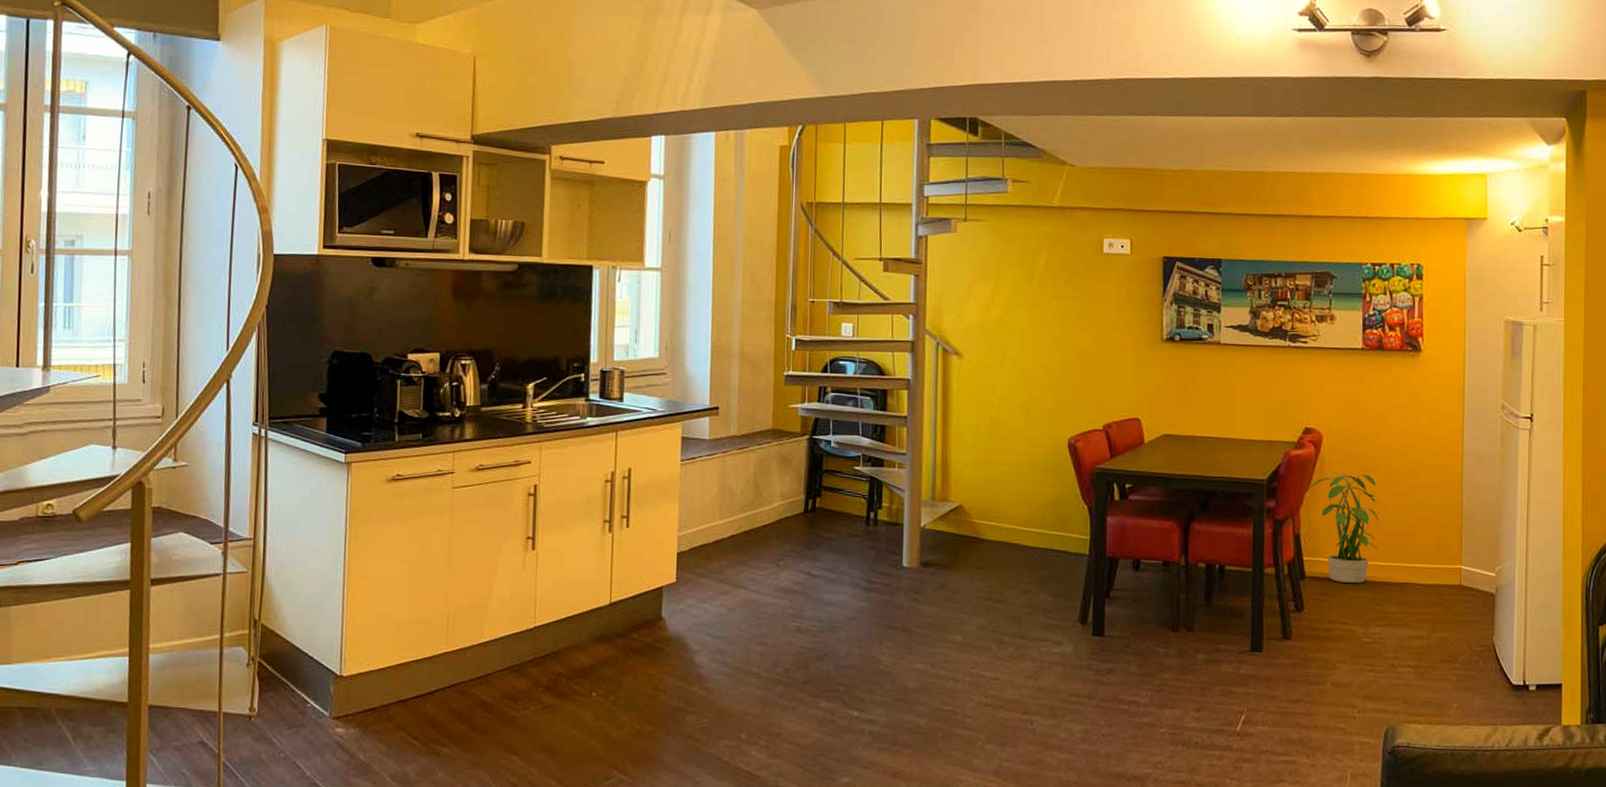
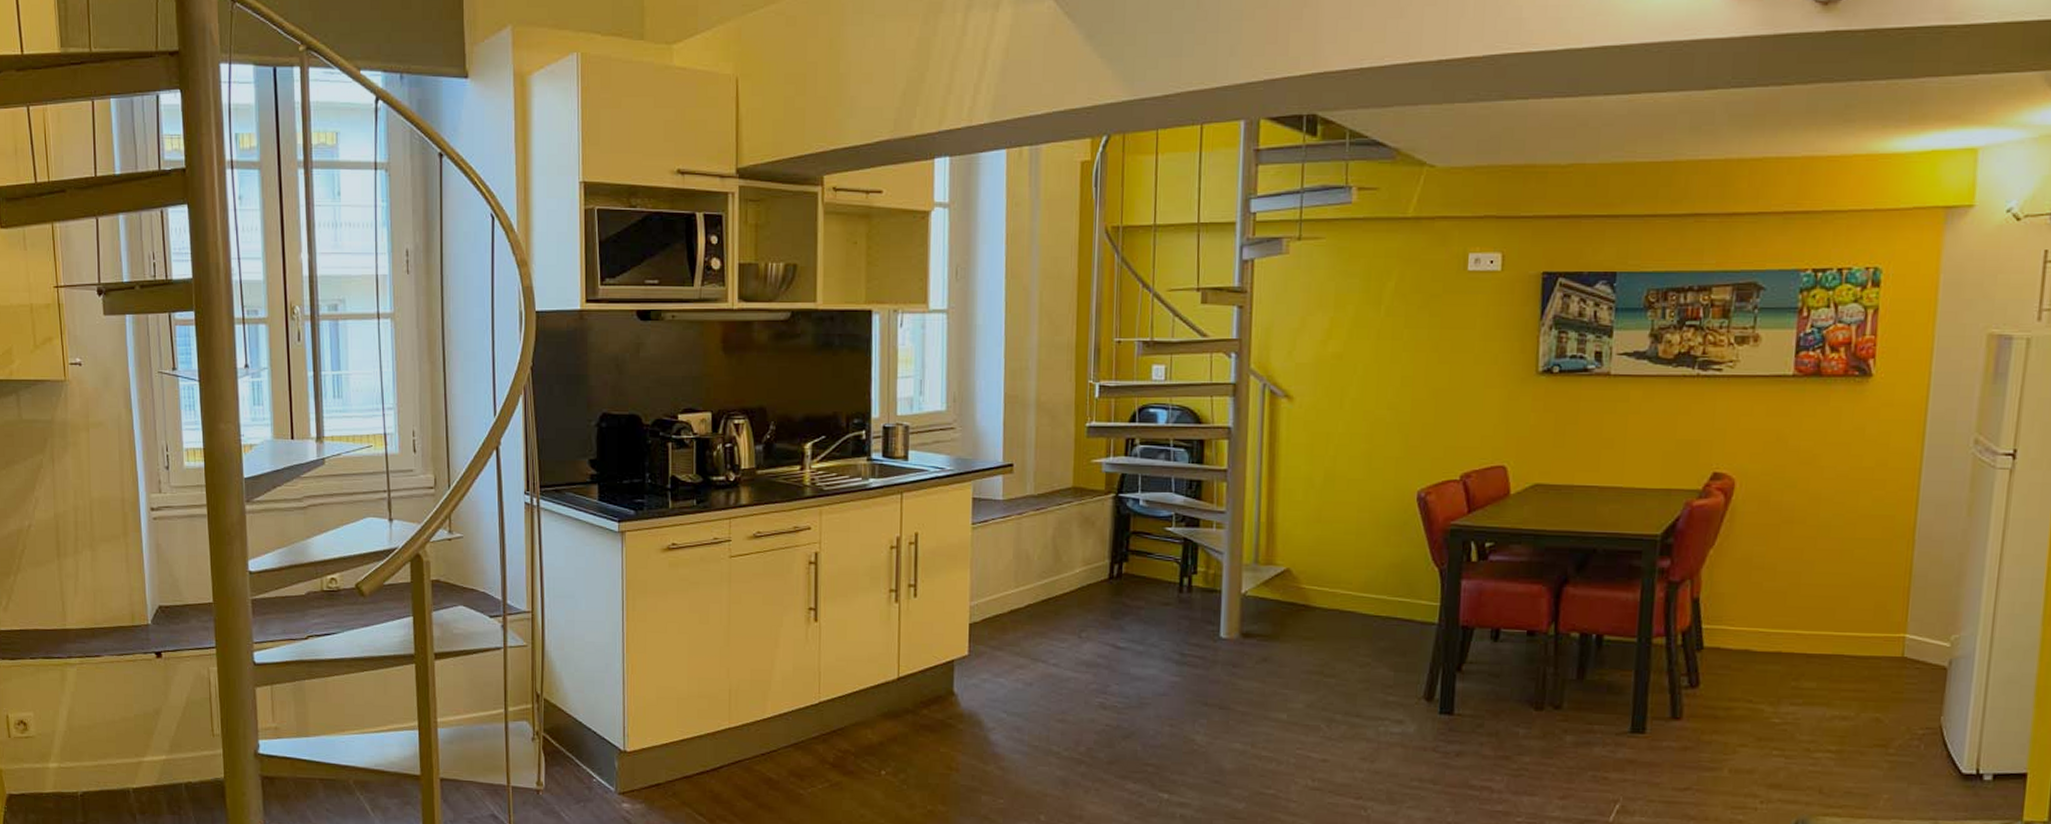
potted plant: present [1309,471,1379,583] -> none [1713,523,1803,655]

